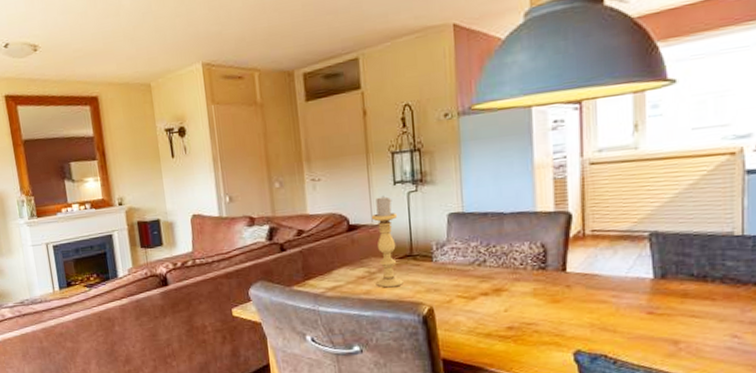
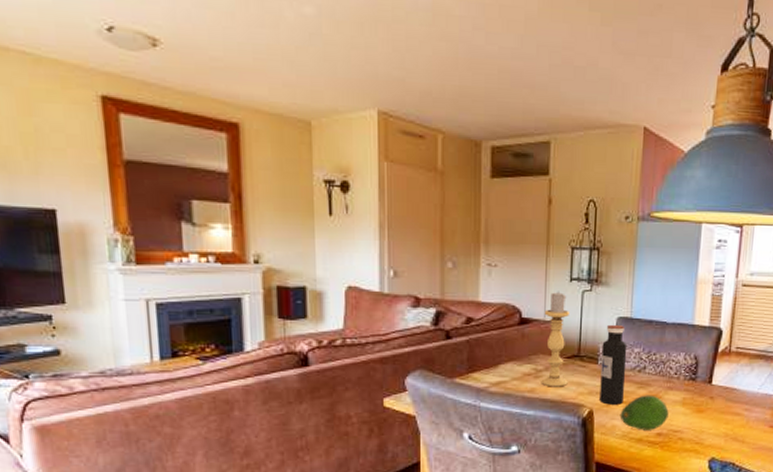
water bottle: none [435,221,465,301] -> present [599,324,628,405]
fruit: none [463,288,519,325] -> present [619,395,669,430]

